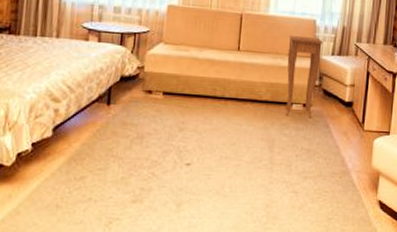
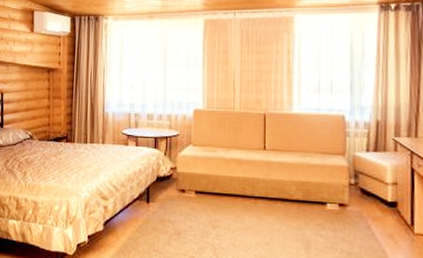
side table: present [285,35,324,119] -> none [316,132,355,219]

